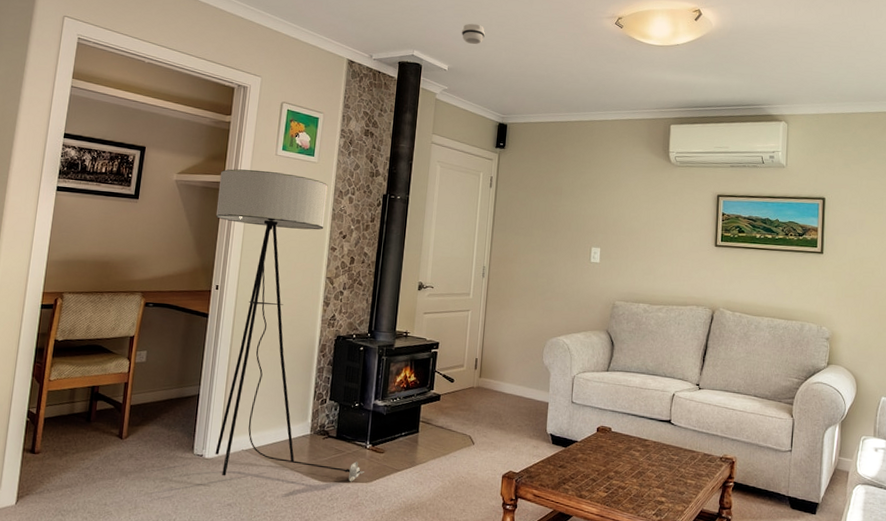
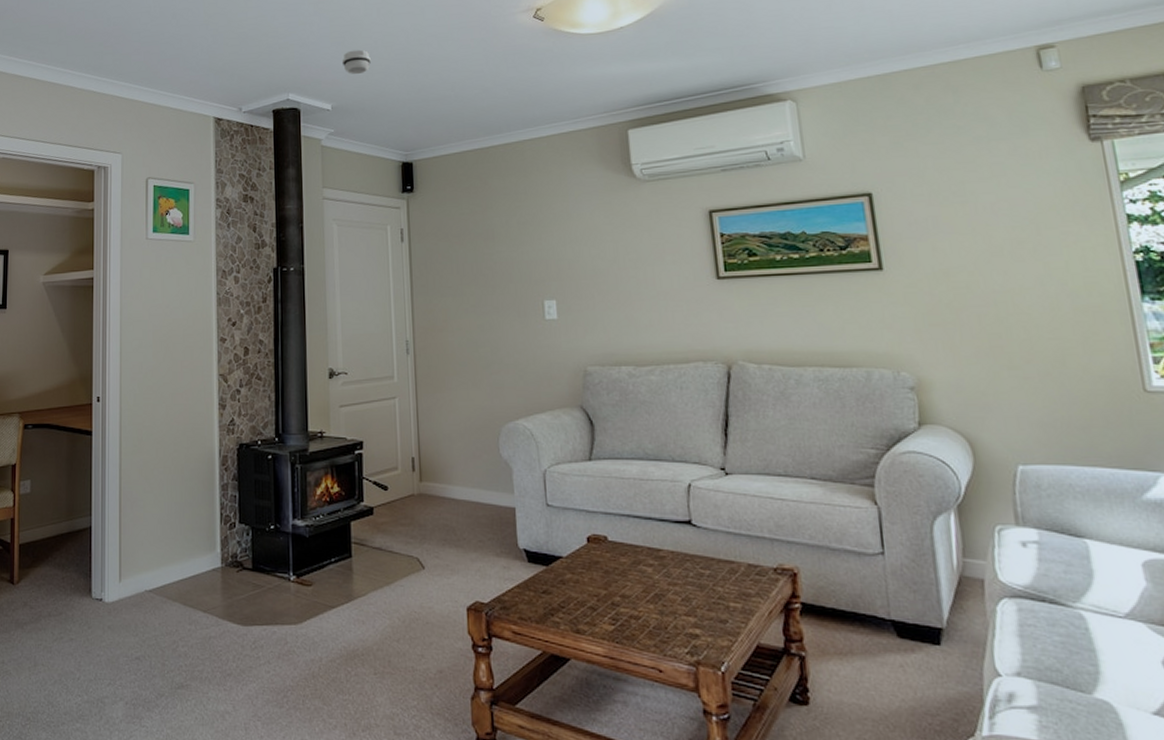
floor lamp: present [215,169,364,482] -> none [88,258,291,625]

